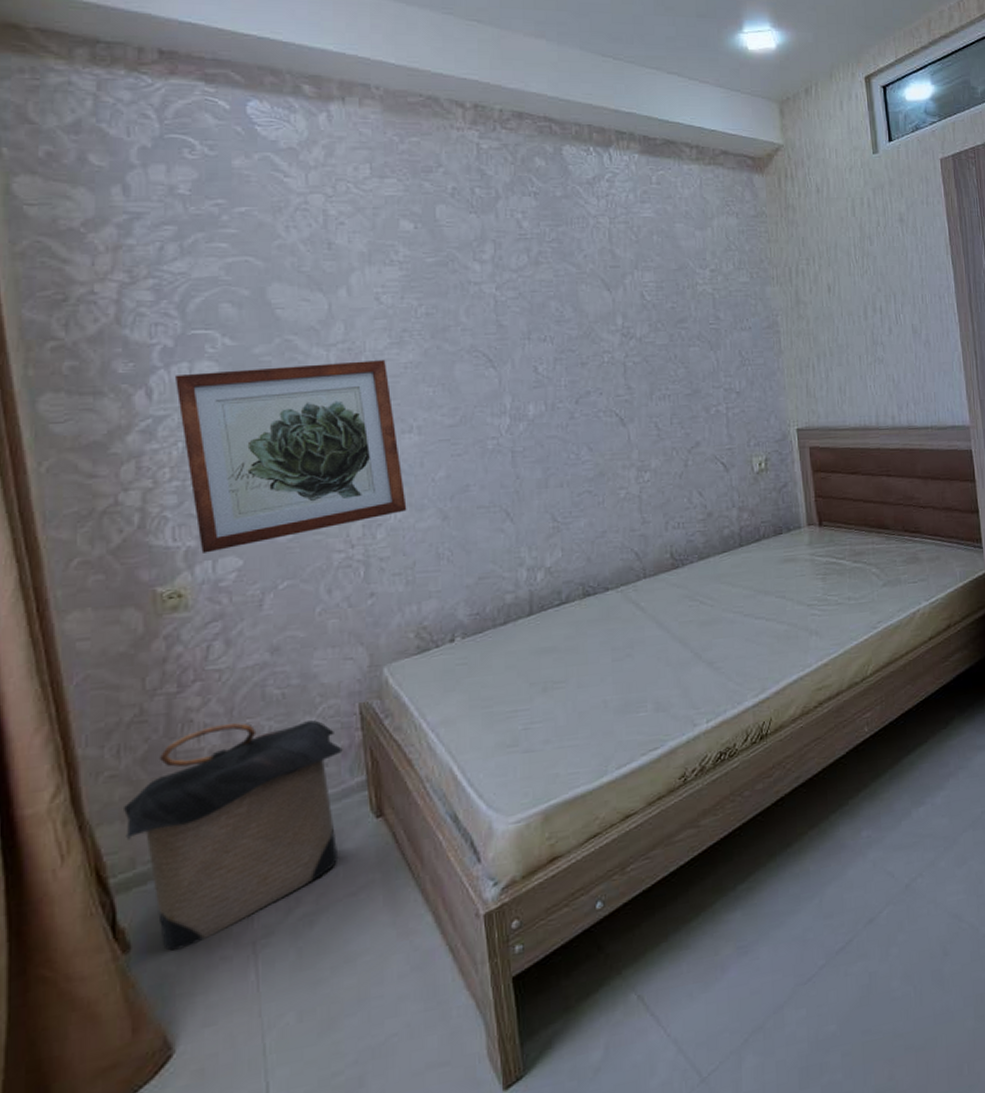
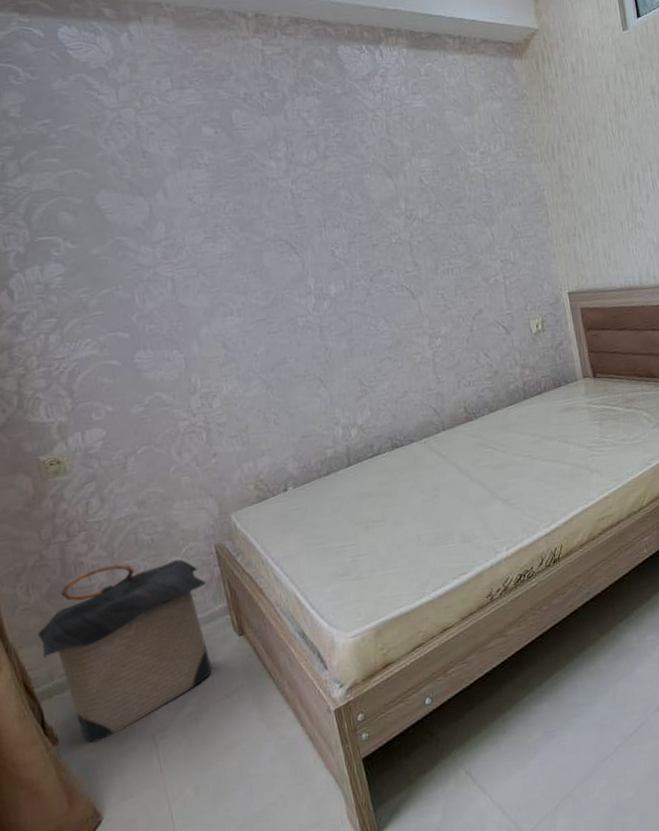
wall art: present [176,360,407,553] -> none [30,253,236,427]

